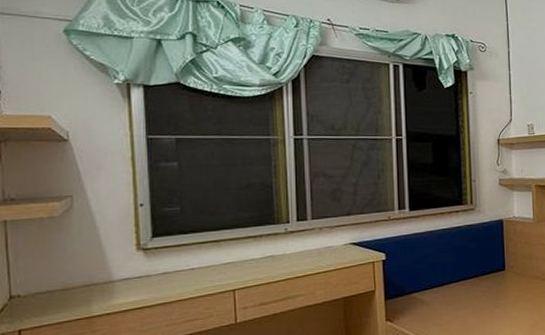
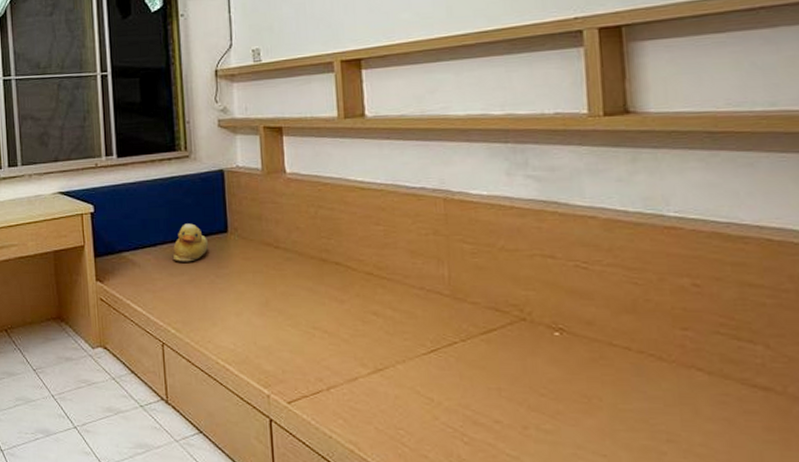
rubber duck: none [458,264,489,298] -> present [172,223,209,262]

